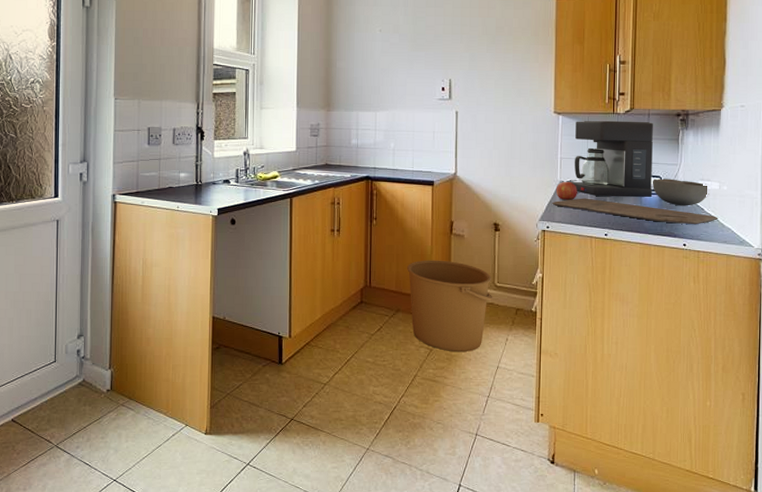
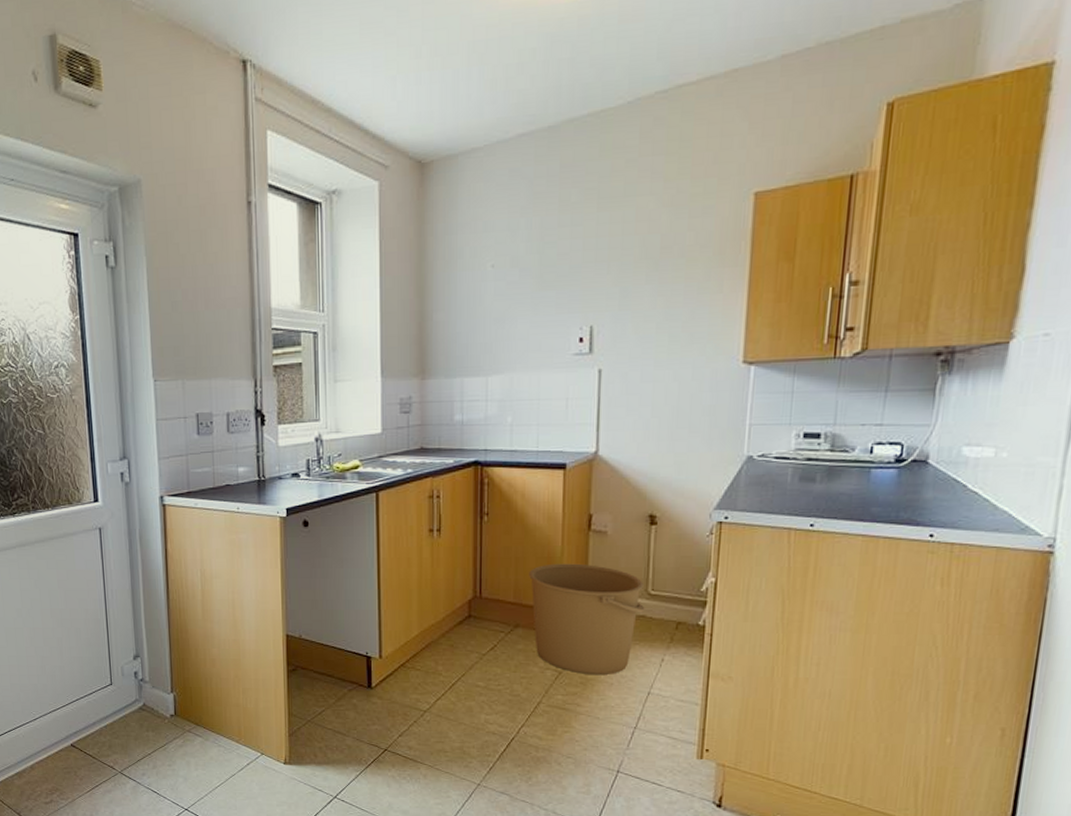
cutting board: present [552,198,718,225] -> none [734,477,989,508]
fruit: present [556,181,577,201] -> none [740,455,773,482]
coffee maker: present [570,120,653,198] -> none [762,367,896,475]
bowl: present [652,178,709,206] -> none [887,445,978,483]

